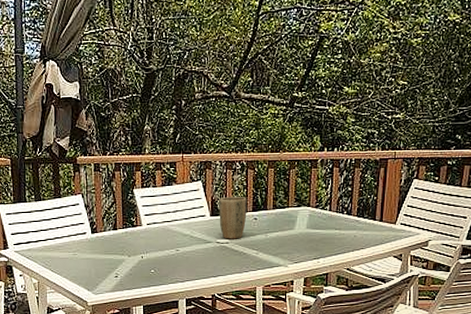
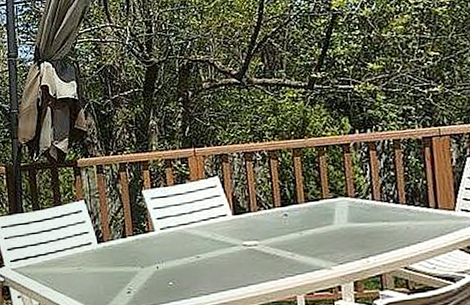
plant pot: present [219,196,247,239] -> none [241,191,275,241]

